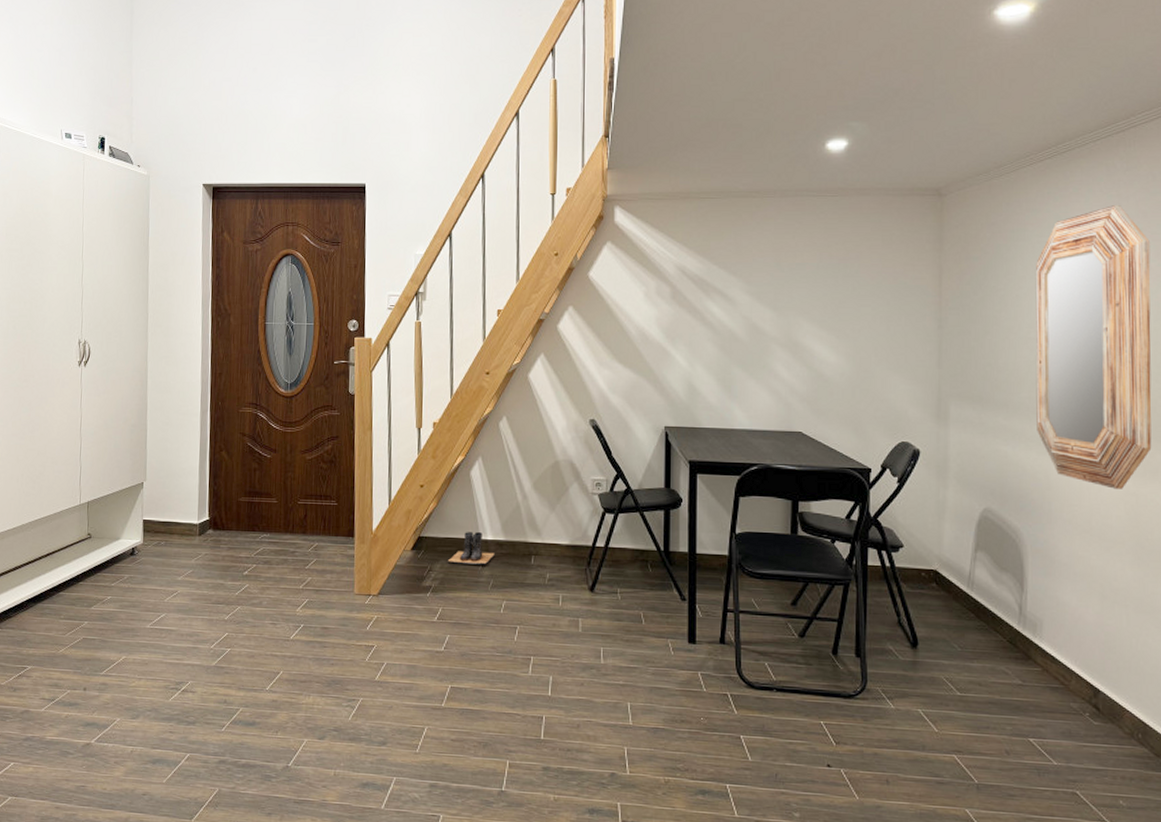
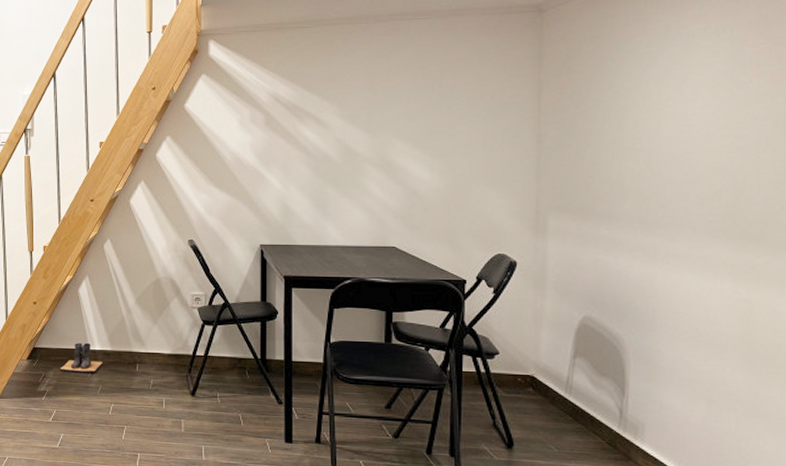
home mirror: present [1035,205,1152,489] -> none [641,10,771,296]

